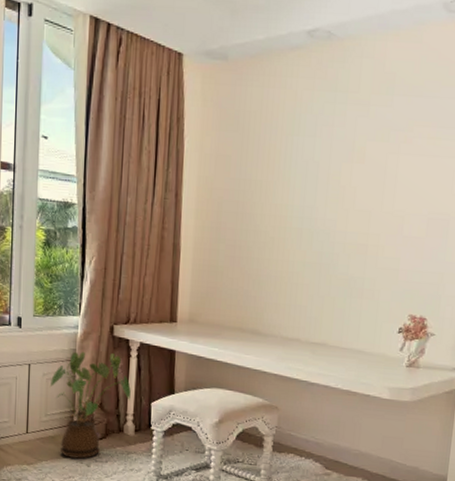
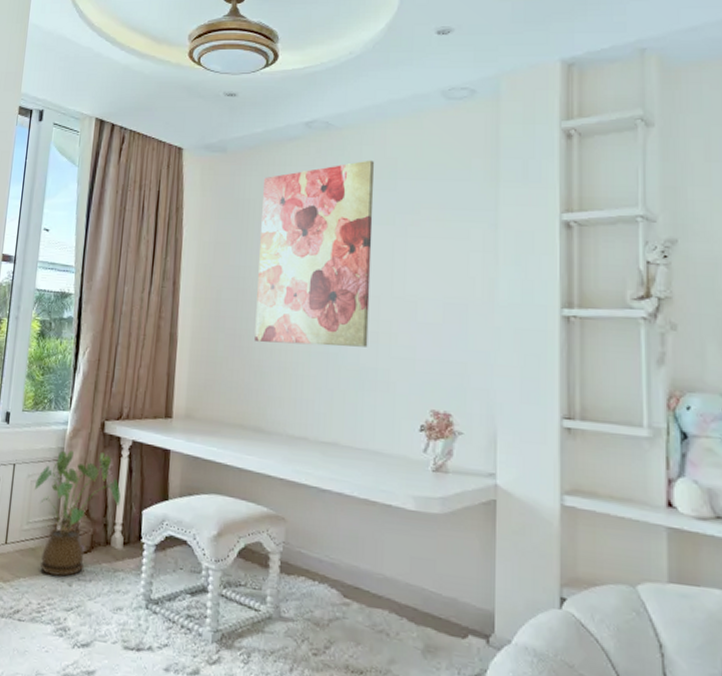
wall art: none [253,74,373,259] -> present [254,160,375,347]

